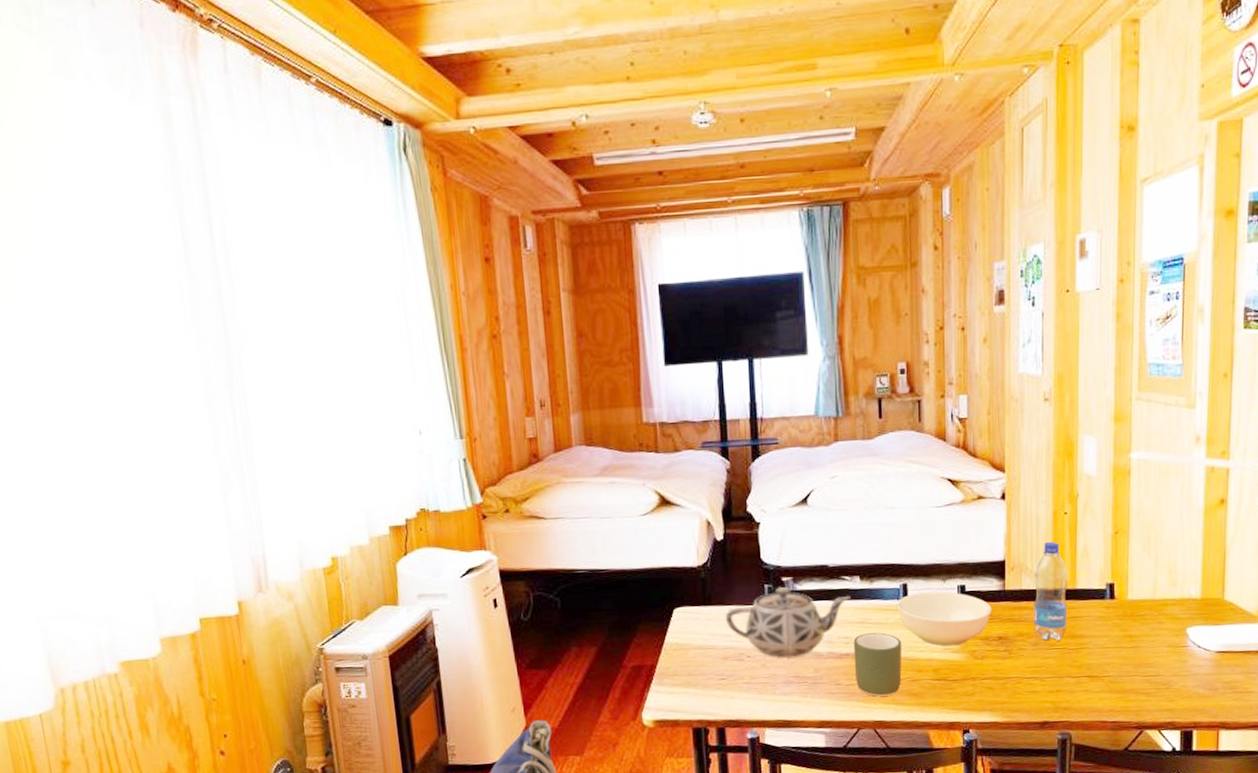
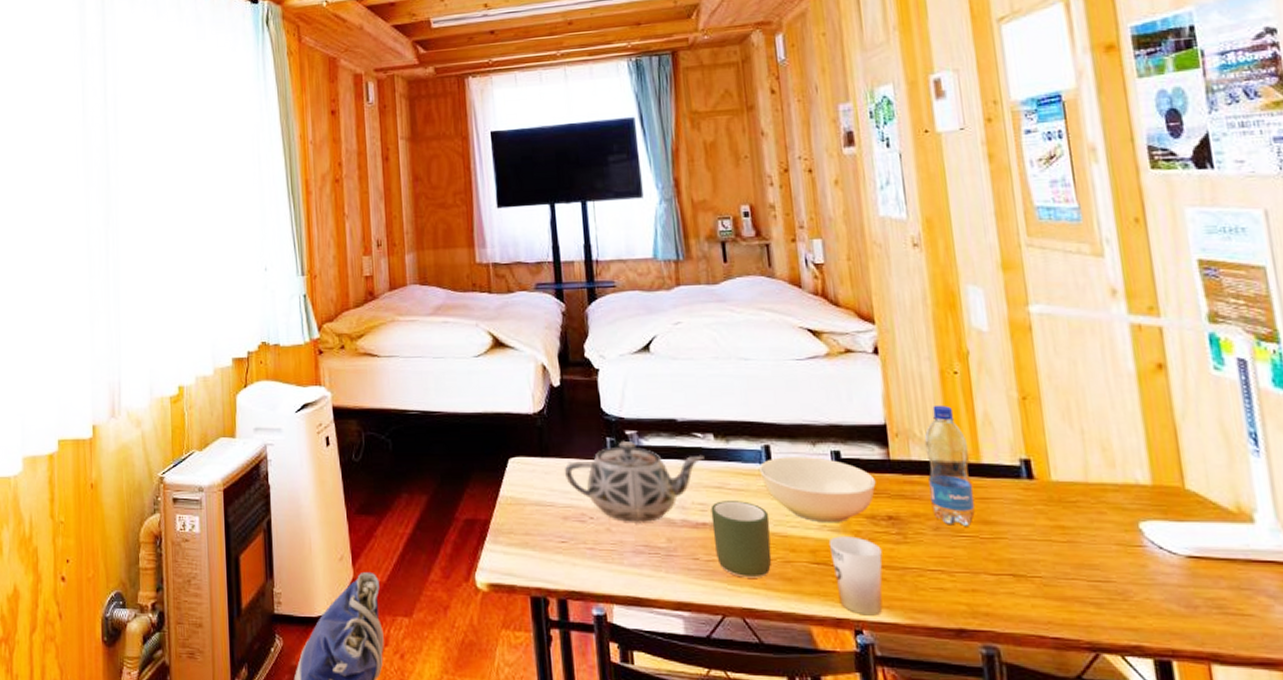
cup: none [949,655,991,718] -> present [828,536,883,616]

